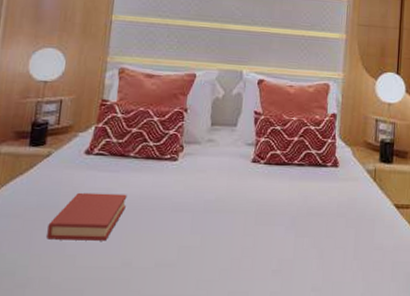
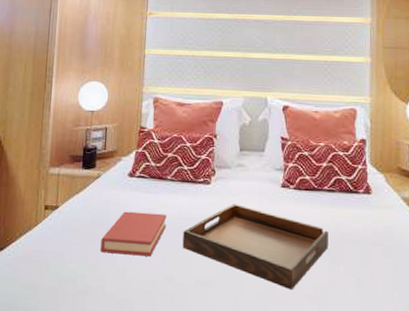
serving tray: none [143,180,296,265] -> present [182,204,328,289]

